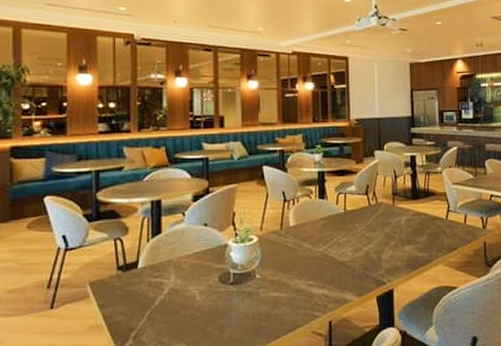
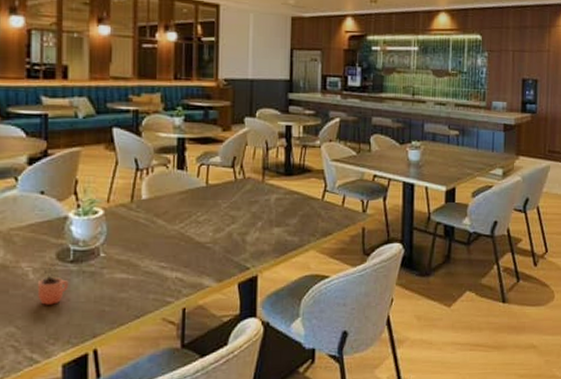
cocoa: none [203,286,230,323] -> present [37,263,69,305]

